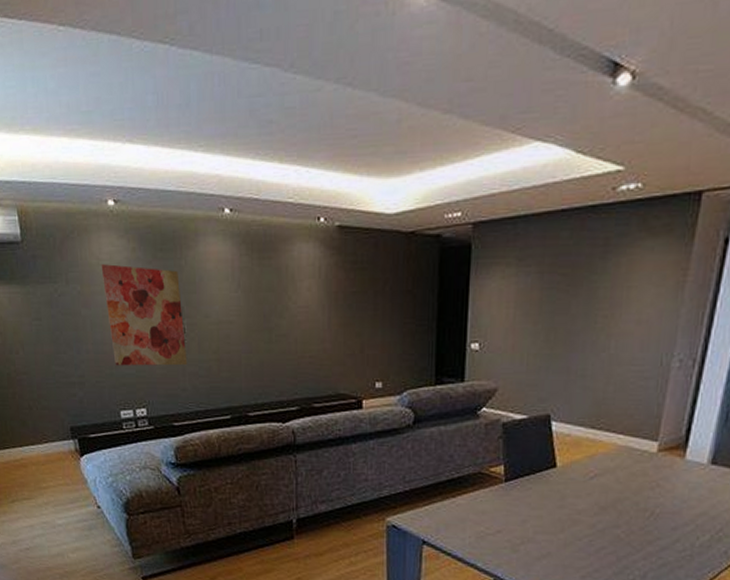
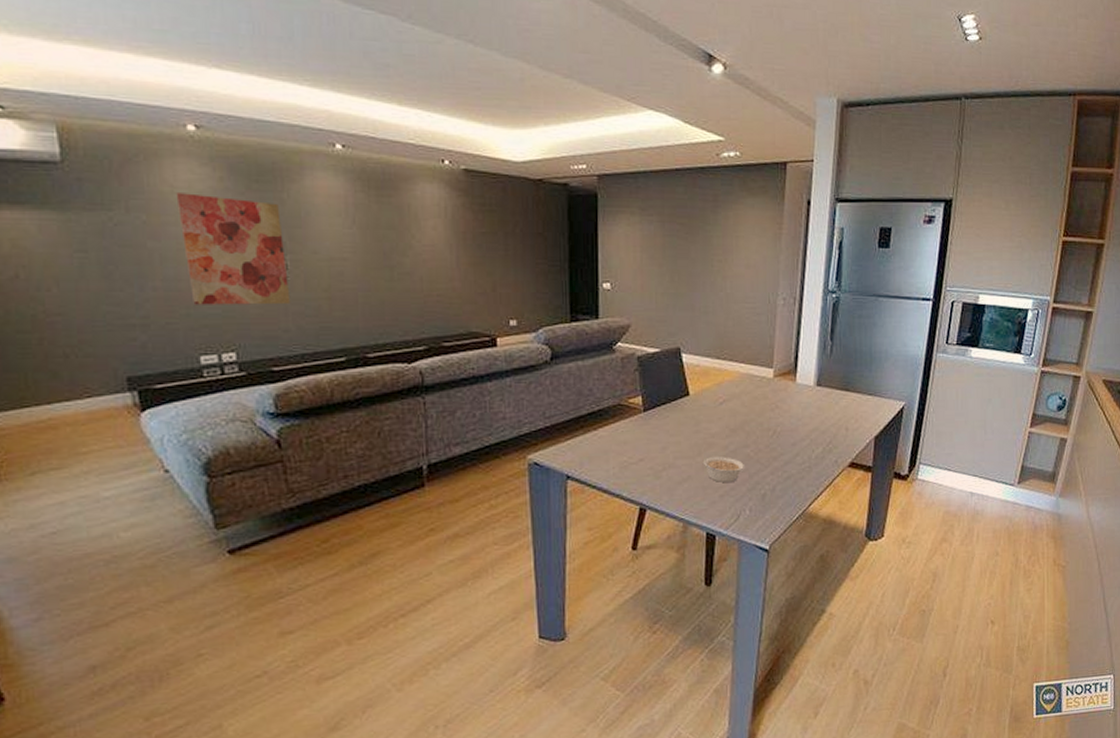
legume: none [565,535,612,564] -> present [702,457,744,483]

